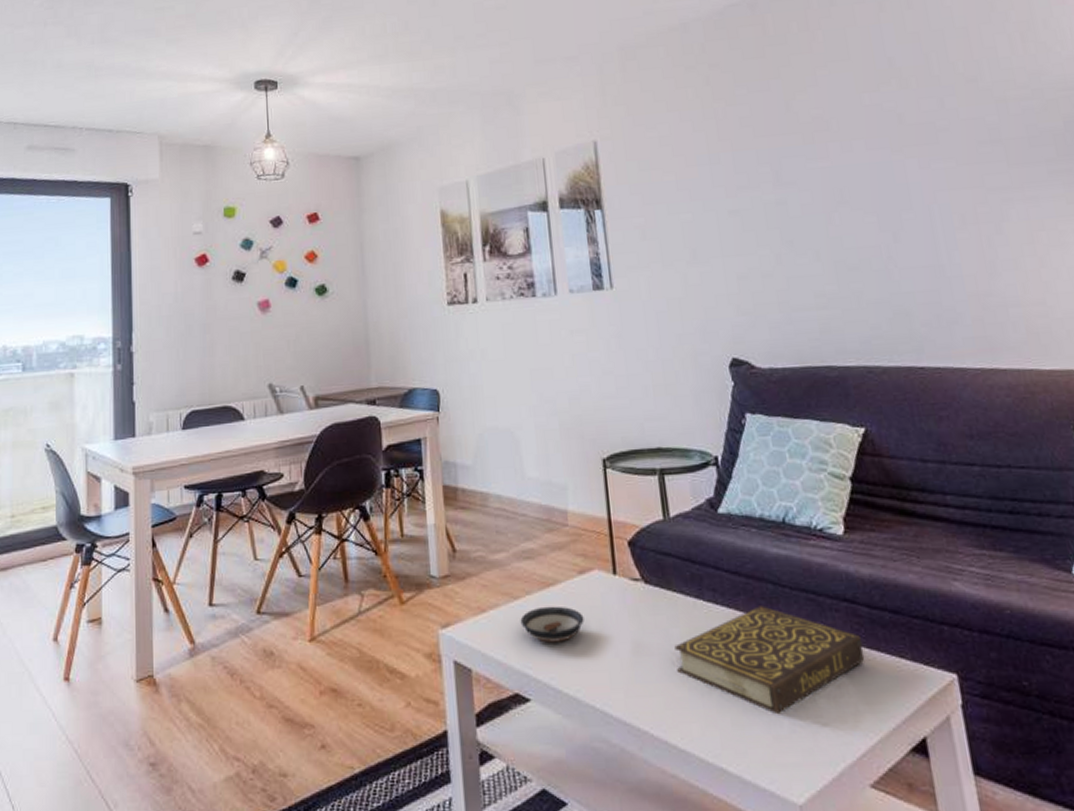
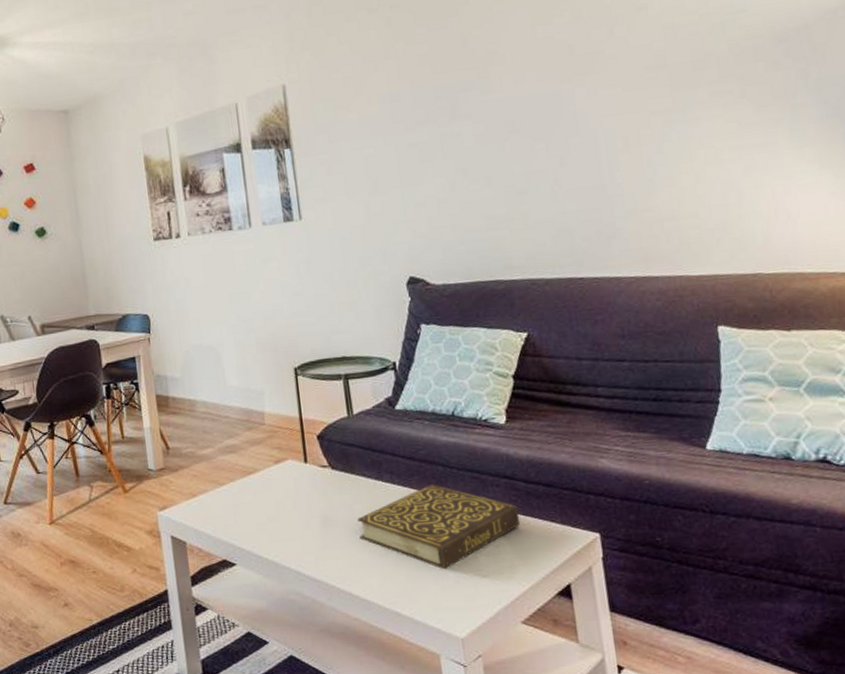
saucer: present [520,606,584,643] -> none [226,490,280,519]

